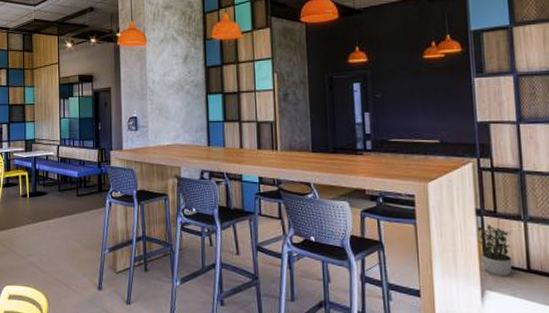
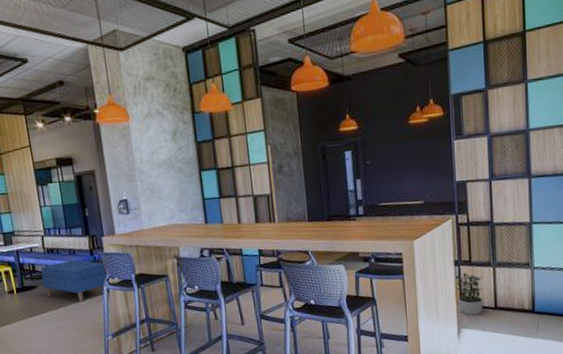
bench: none [52,170,111,213] -> present [41,260,106,303]

